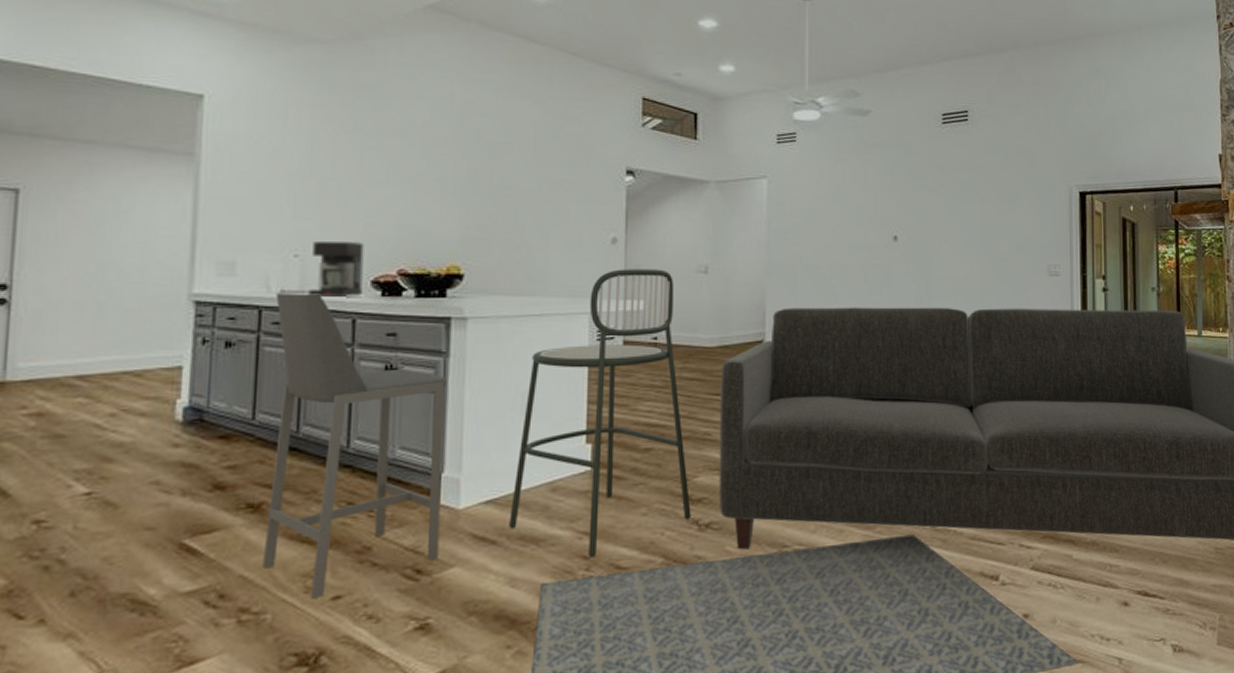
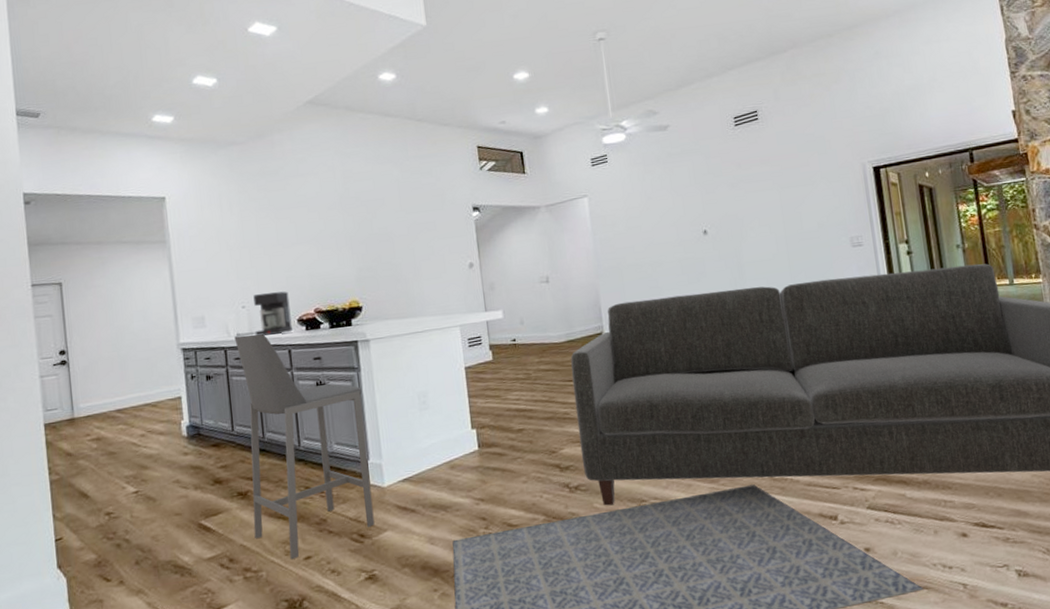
bar stool: present [509,269,691,557] -> none [421,284,562,518]

